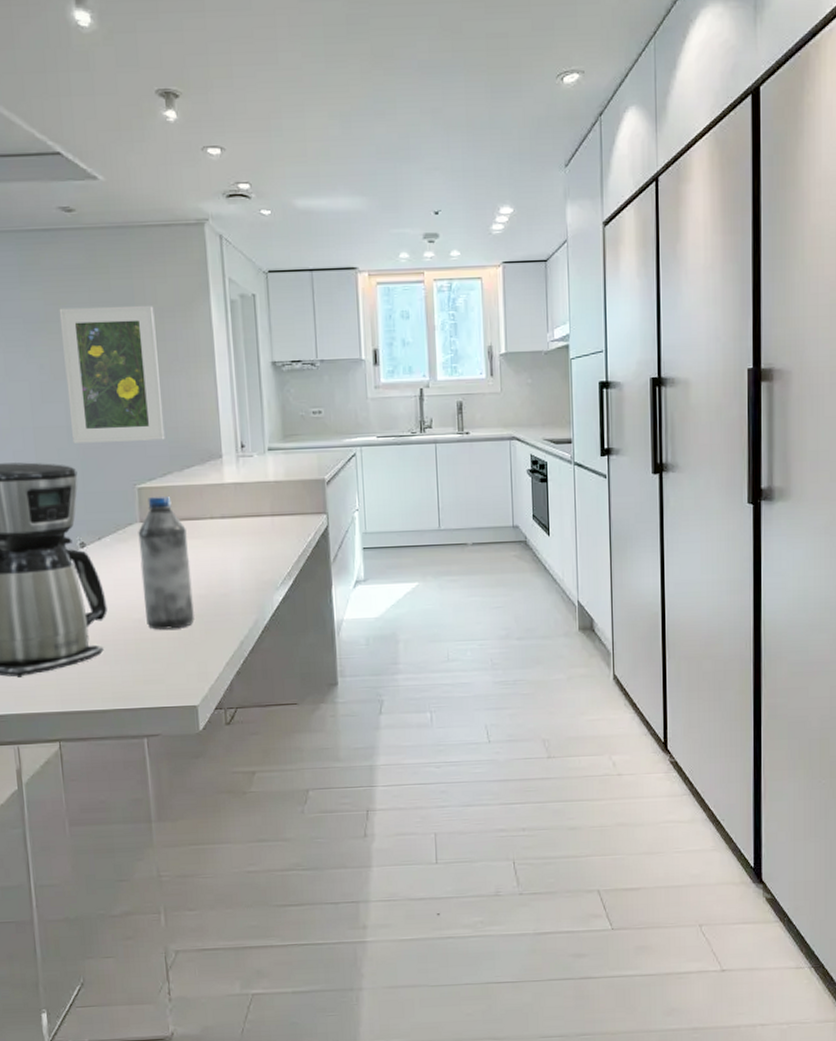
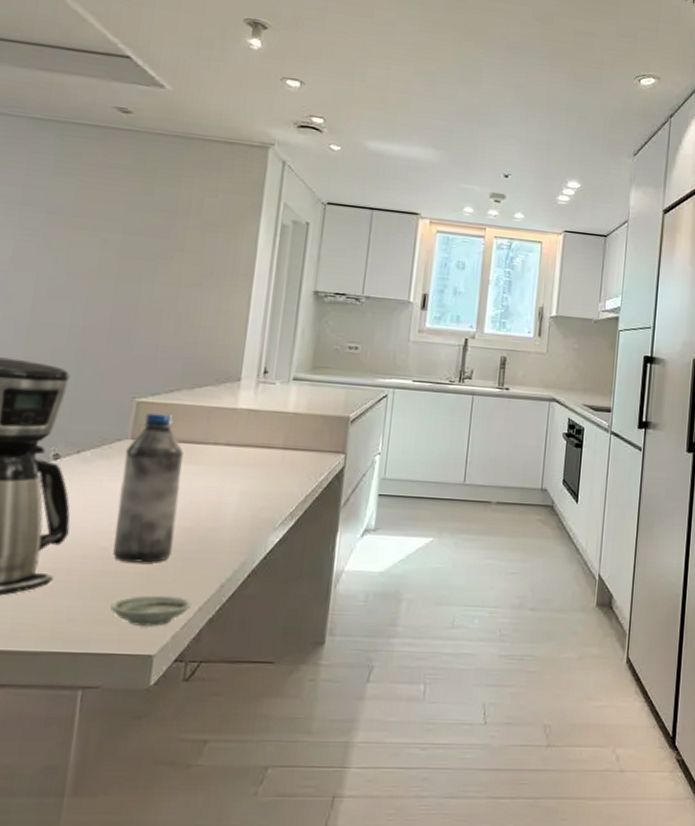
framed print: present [59,305,165,443] -> none [73,204,197,354]
saucer: none [154,654,221,682] -> present [110,595,193,626]

